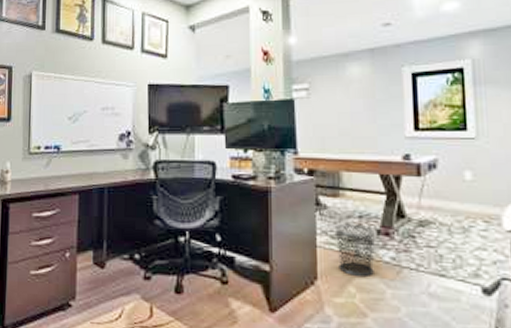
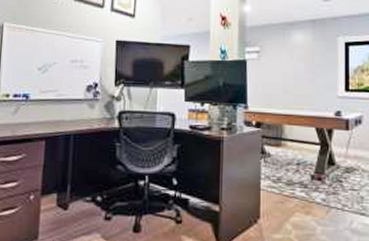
waste bin: present [334,224,376,276] -> none [276,170,311,215]

